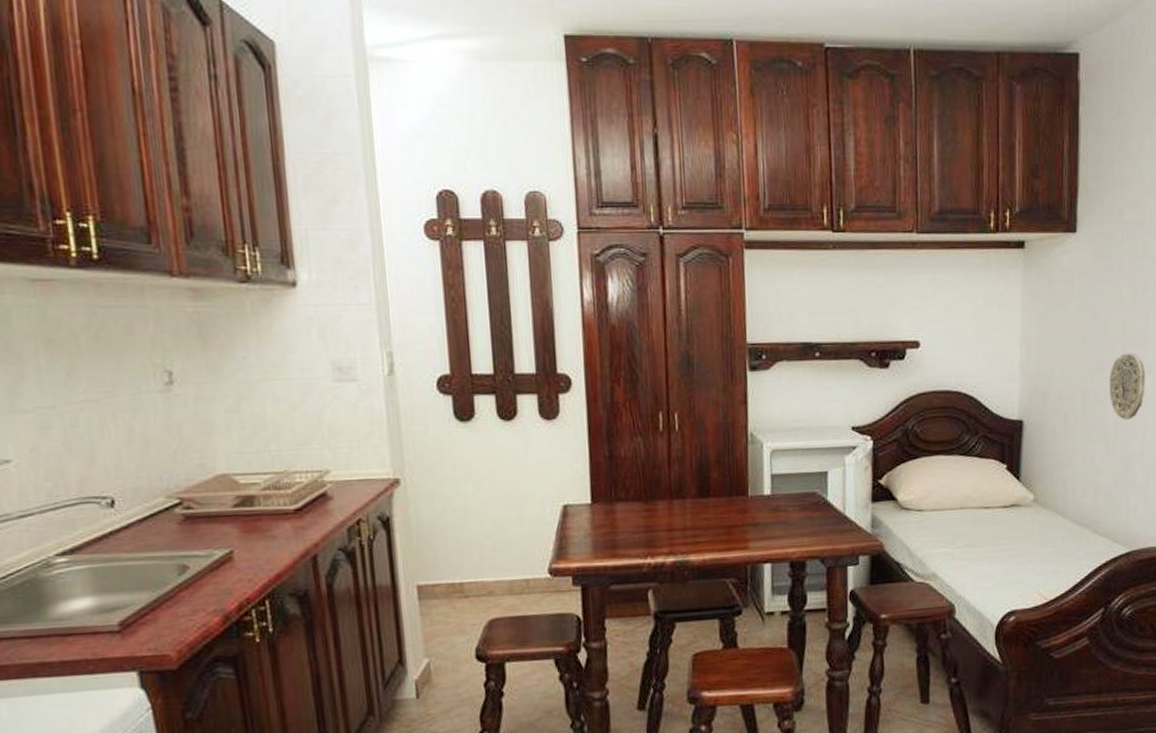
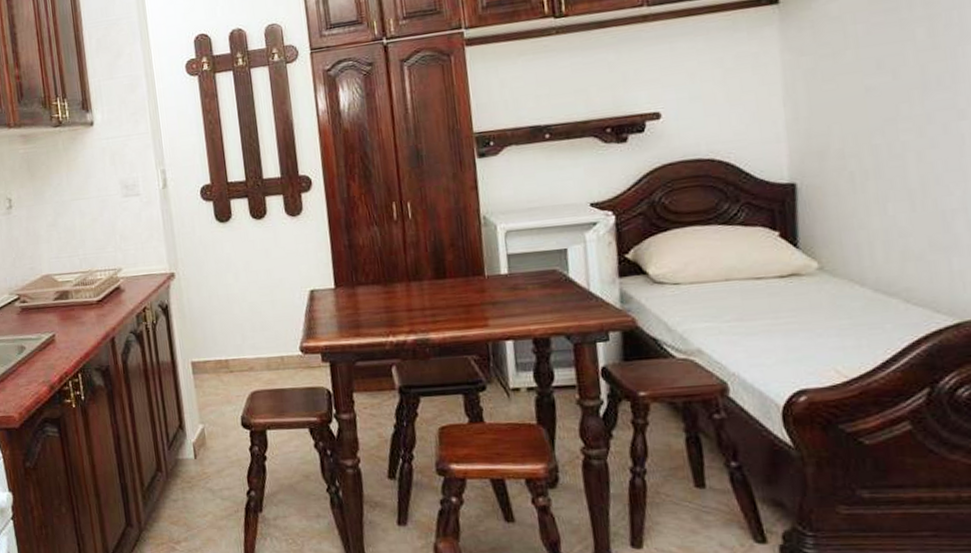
decorative plate: present [1109,352,1146,420] -> none [907,97,961,174]

